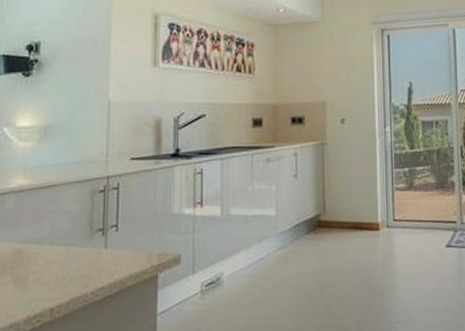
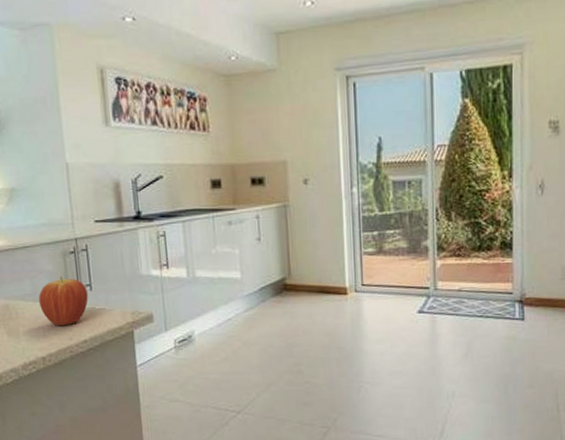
fruit: none [57,217,113,272] -> present [38,277,88,326]

